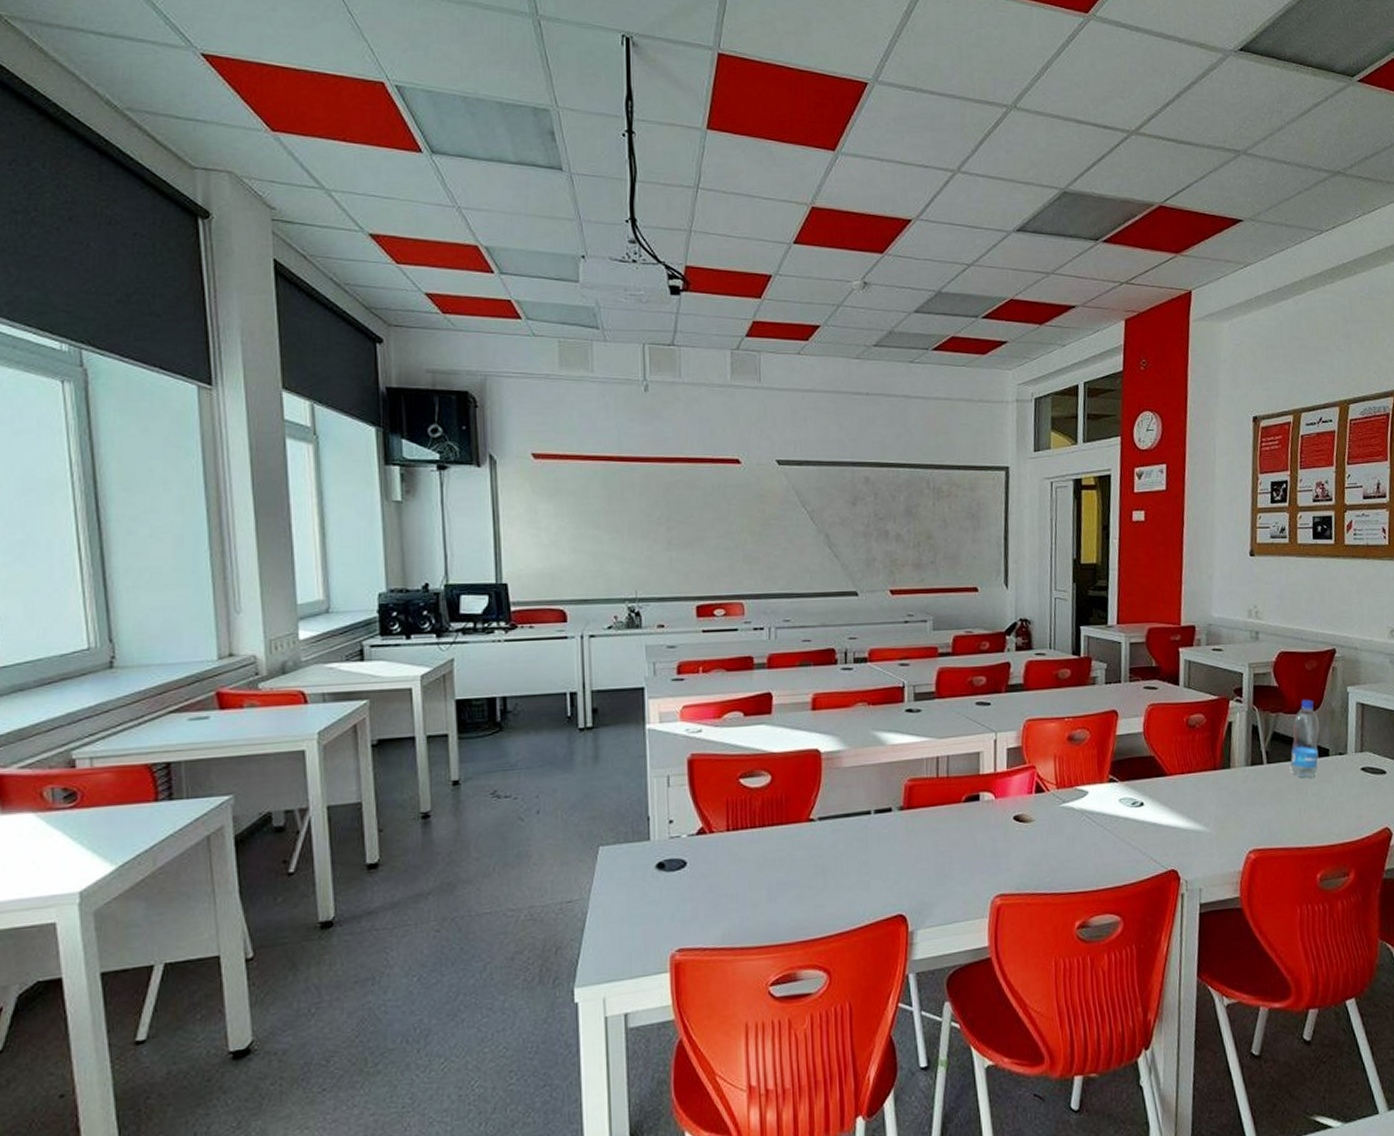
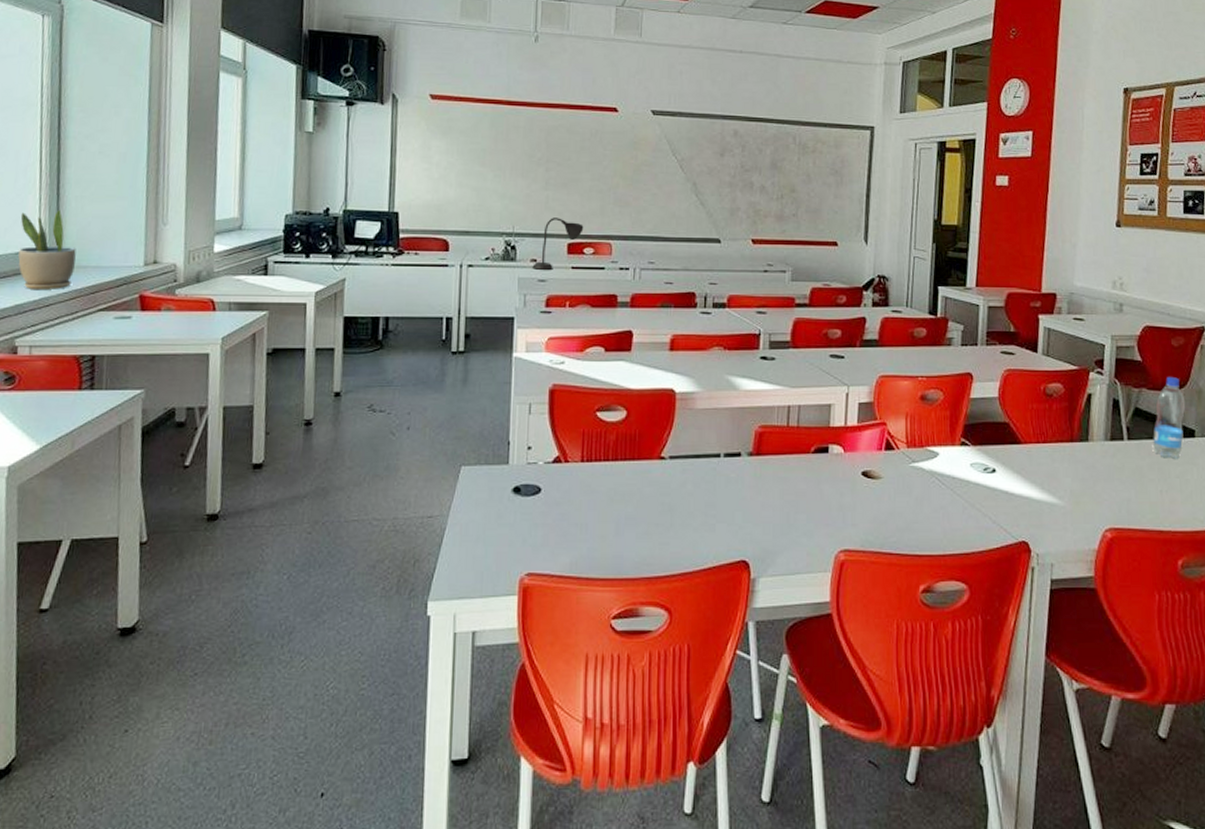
potted plant: none [61,602,134,695] -> present [18,209,76,289]
desk lamp: none [660,579,712,636] -> present [532,218,584,270]

